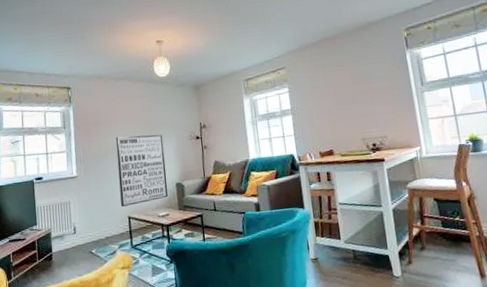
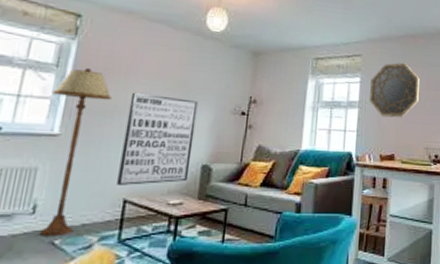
floor lamp: none [66,125,103,249] -> present [39,68,112,237]
home mirror: none [298,65,347,118] -> present [370,62,419,118]

